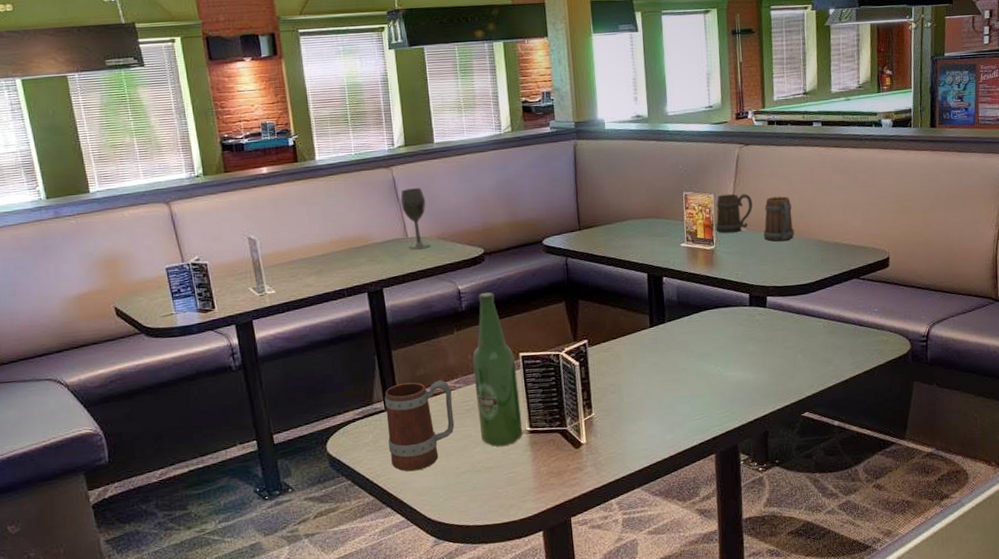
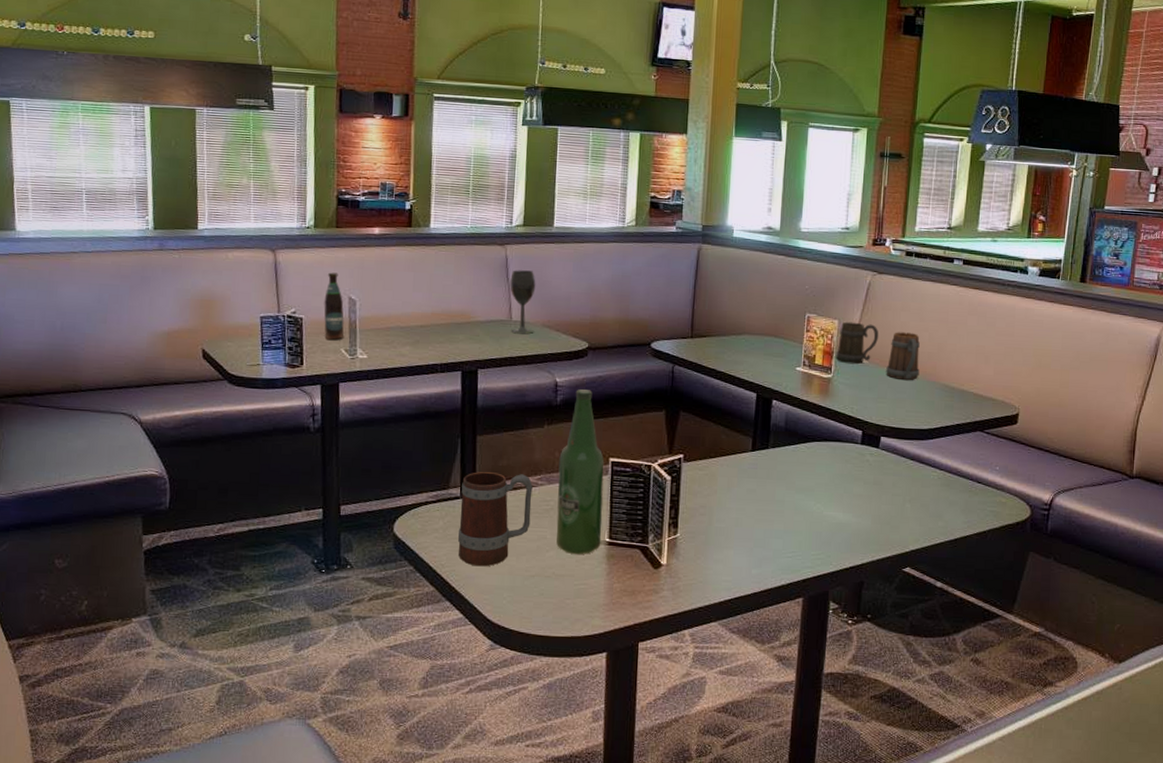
bottle: none [224,216,250,283] -> present [324,272,345,342]

